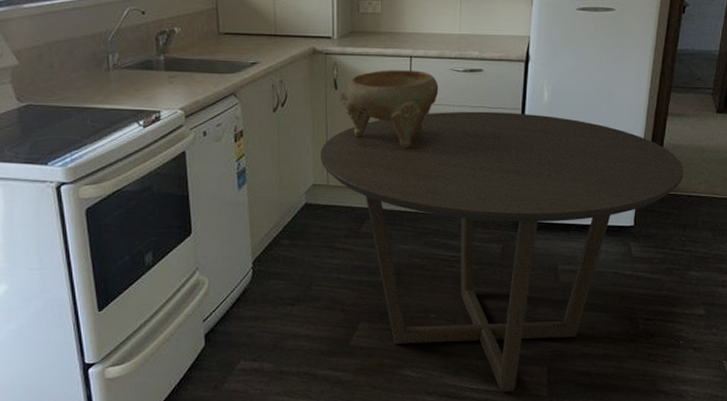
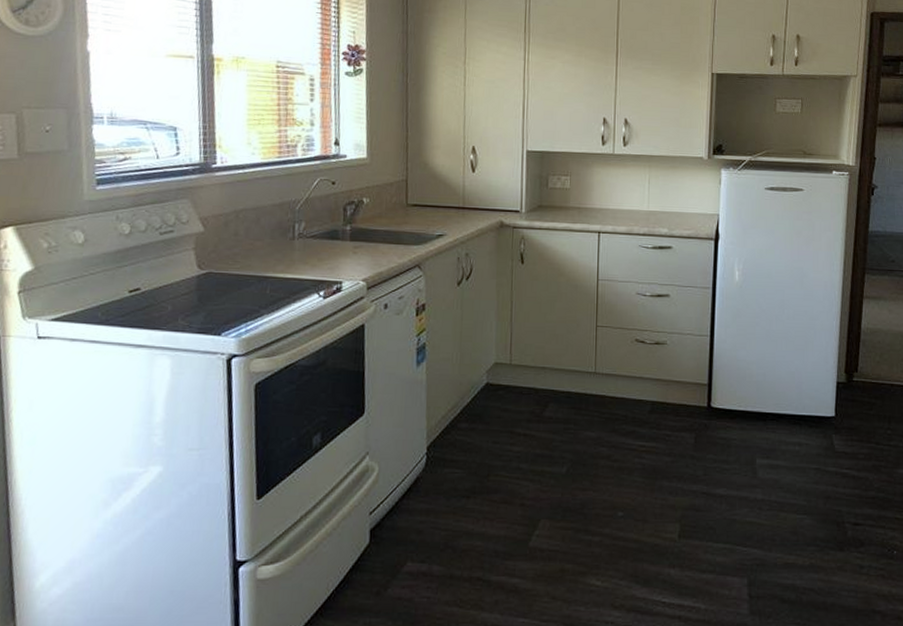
dining table: present [320,111,684,392] -> none [504,289,884,608]
decorative bowl: present [339,70,439,149] -> none [525,245,627,327]

